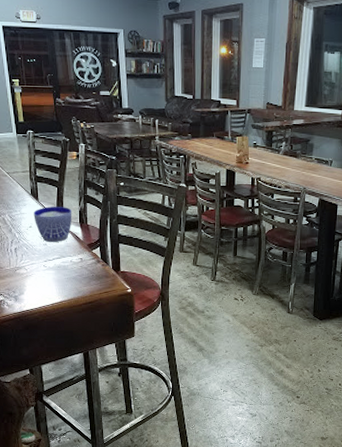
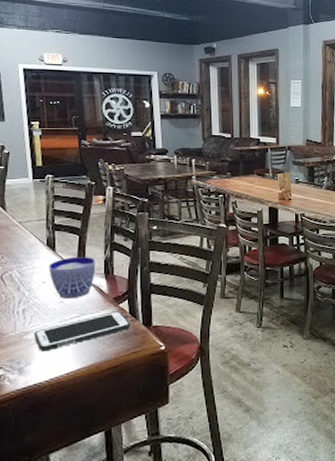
cell phone: none [24,256,102,285] -> present [33,311,130,352]

